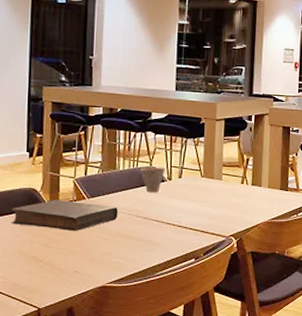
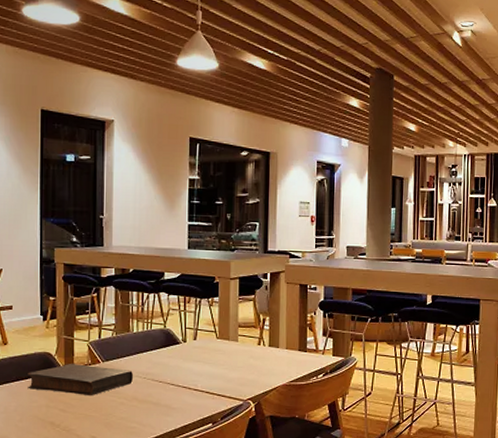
cup: present [140,167,165,193] -> none [154,328,180,356]

